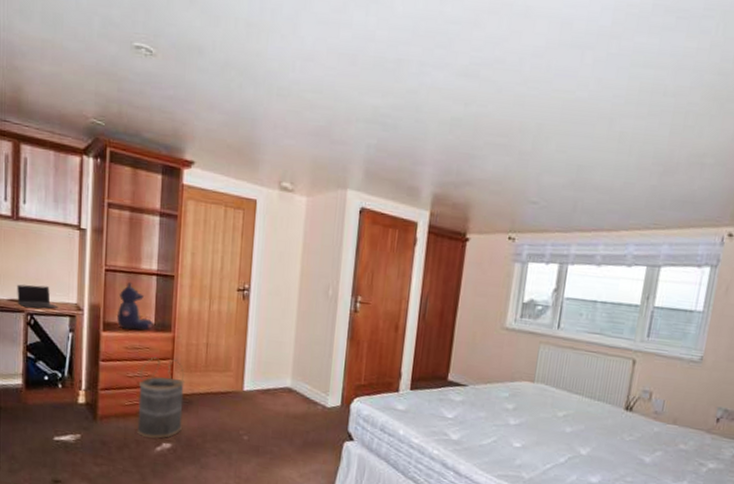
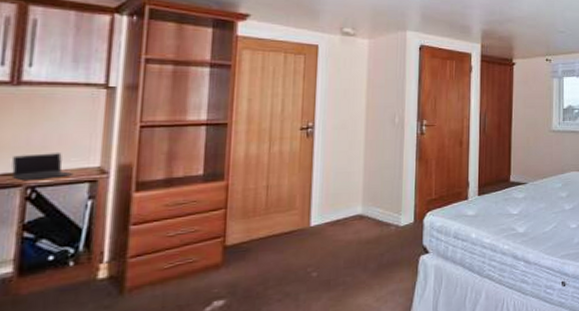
teddy bear: present [117,282,153,330] -> none [155,136,202,185]
basket: present [136,356,185,439] -> none [178,208,241,300]

